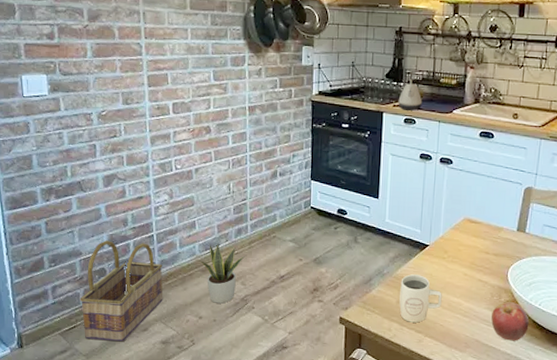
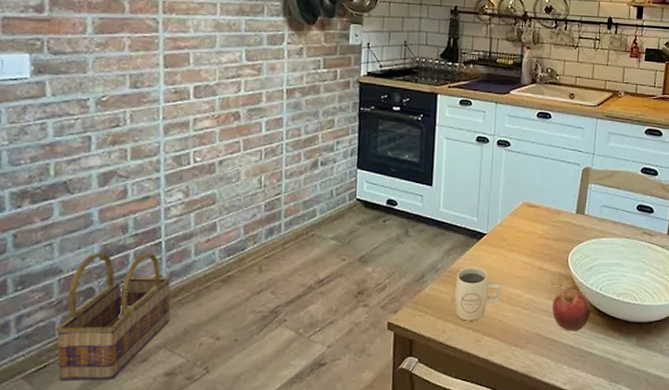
potted plant: present [198,243,246,304] -> none [218,247,278,319]
kettle: present [398,71,423,111] -> none [453,51,479,92]

